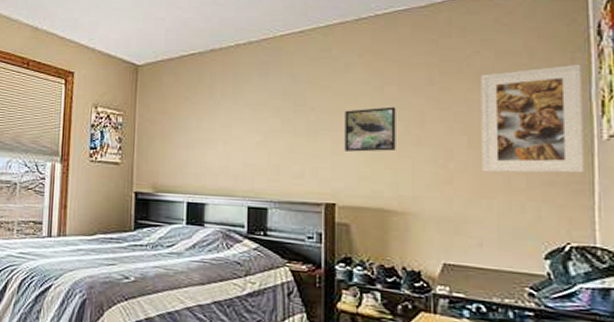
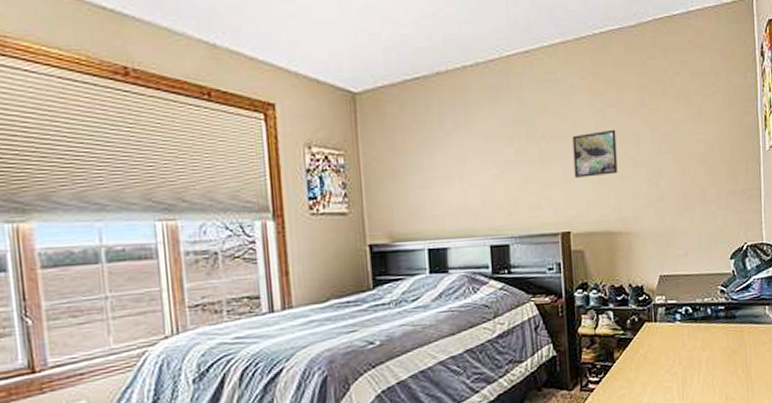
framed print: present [481,64,584,174] -> none [680,82,755,187]

